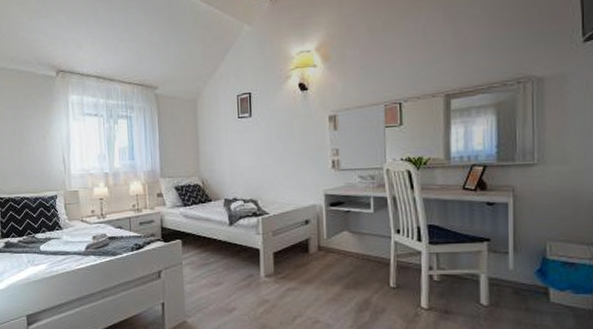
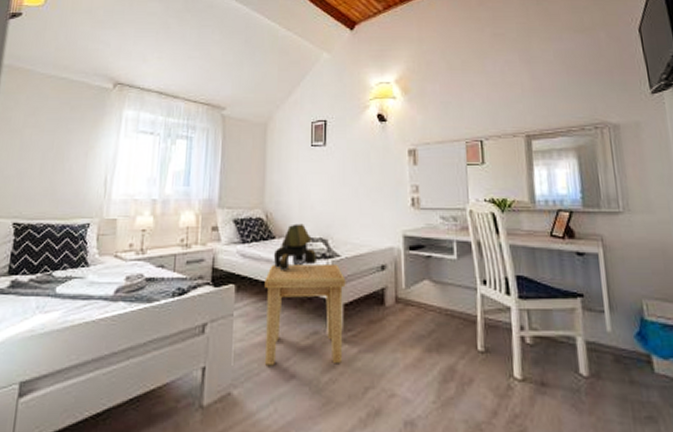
side table: none [205,220,275,301] -> present [264,263,346,366]
table lamp: none [211,188,251,228] -> present [273,223,319,271]

